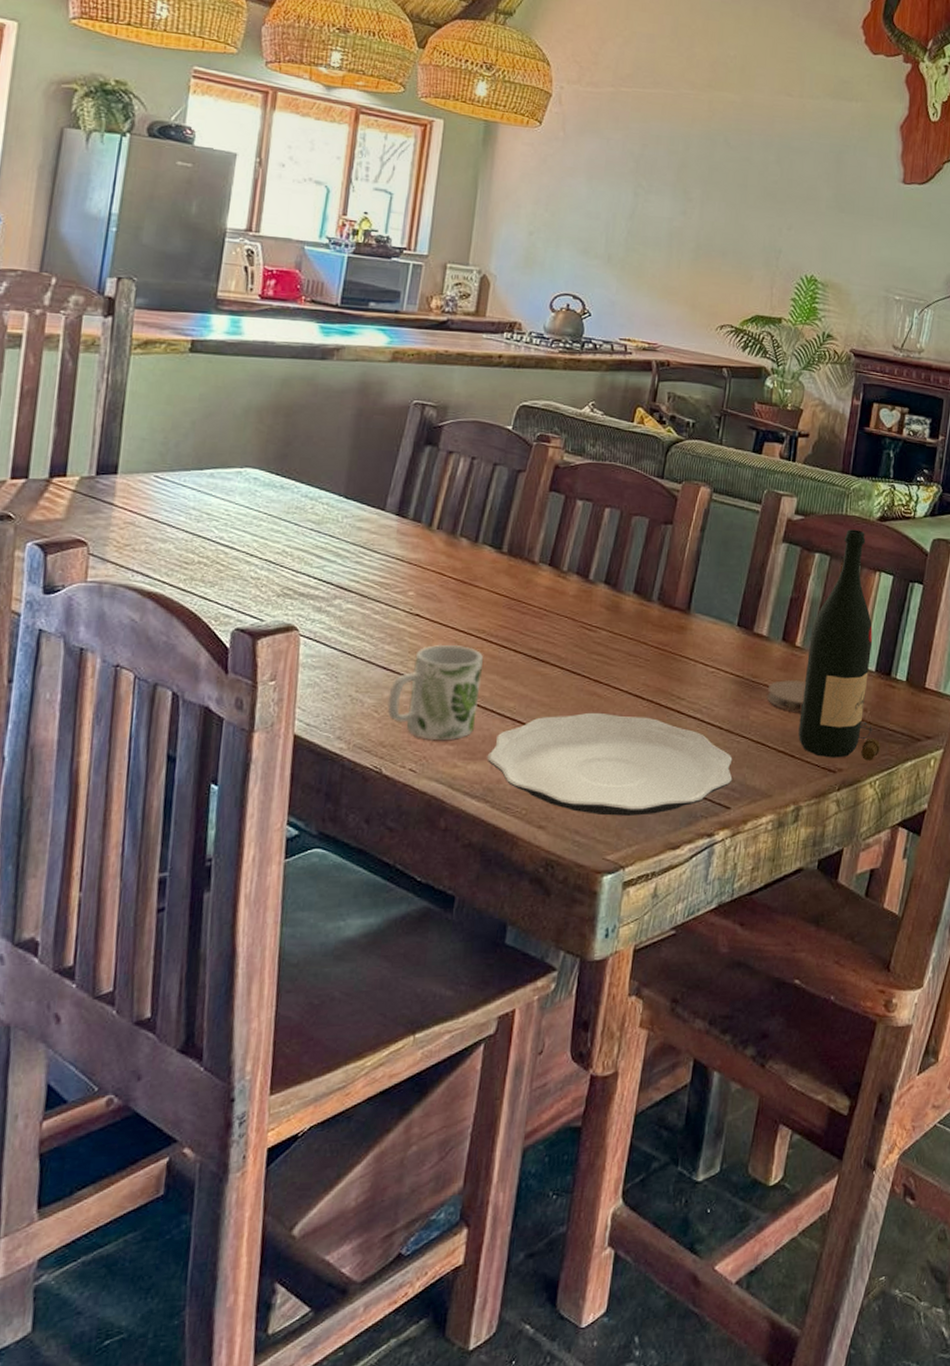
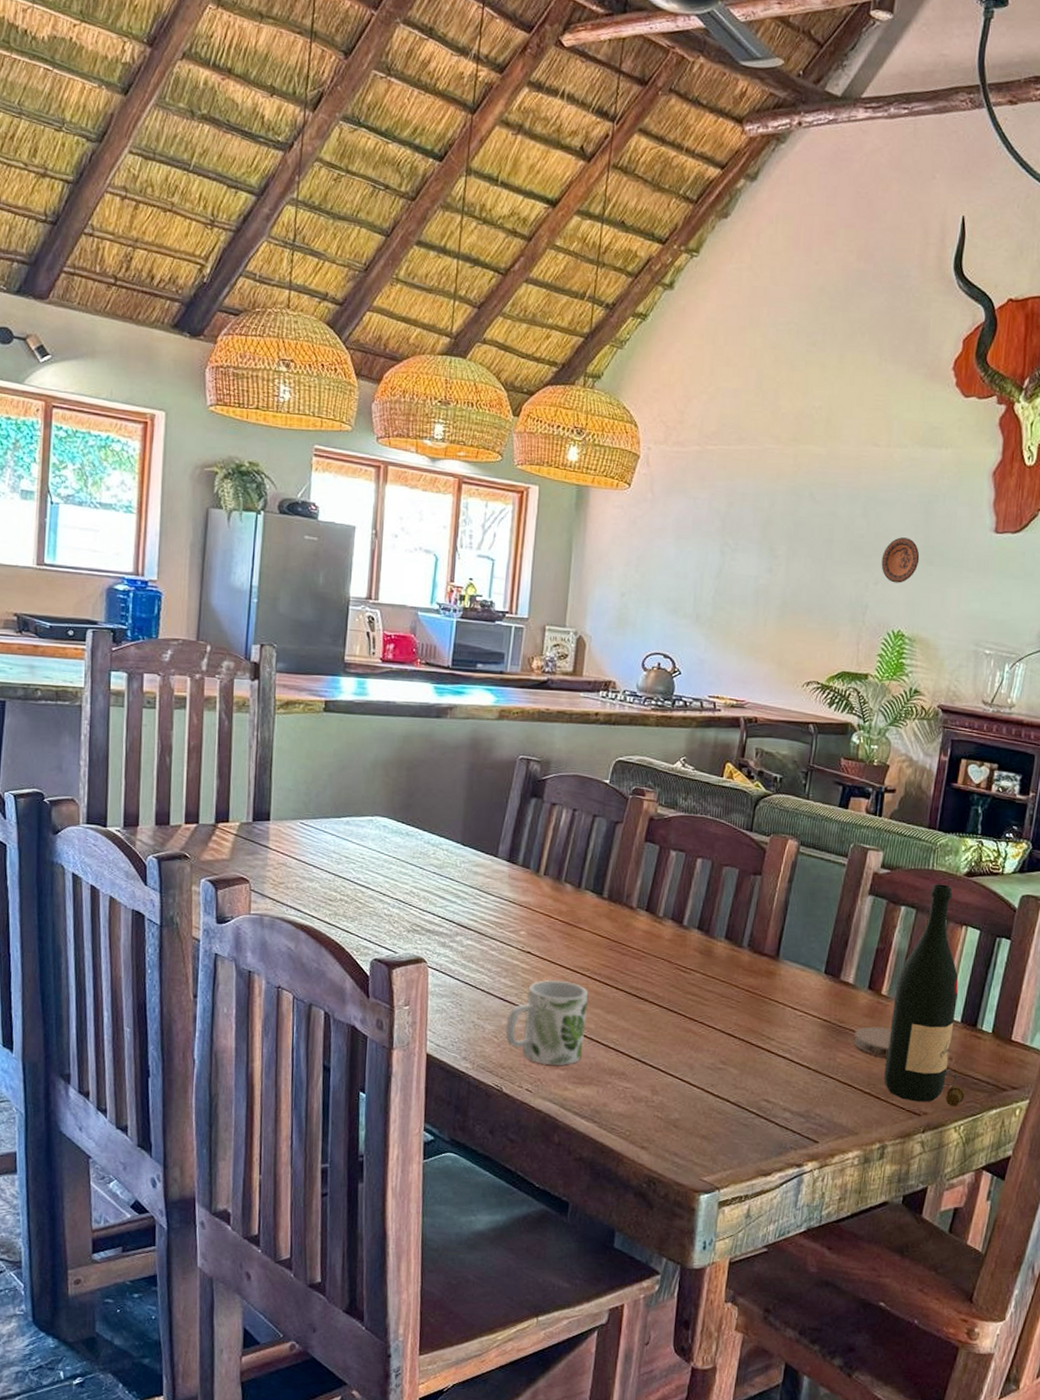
plate: present [487,712,733,816] -> none [593,1047,820,1144]
decorative plate: none [794,184,832,229] -> present [881,537,920,583]

